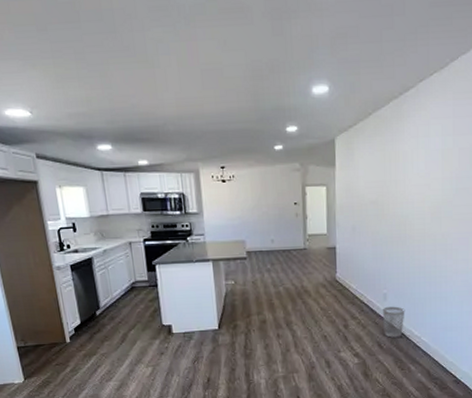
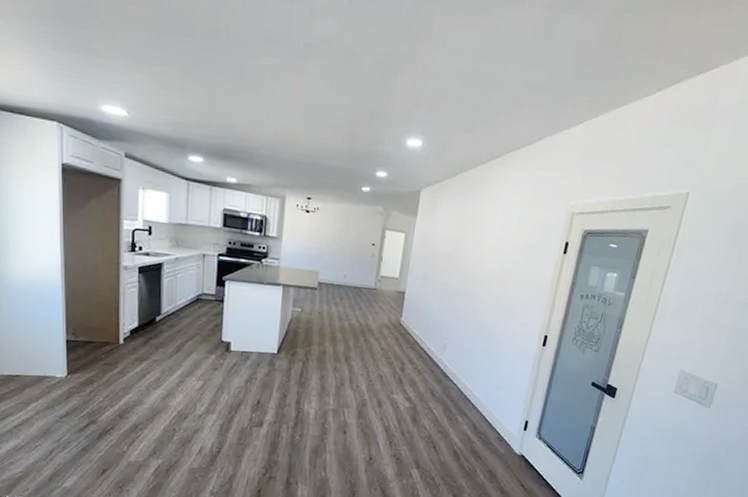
wastebasket: present [383,306,405,338] -> none [438,356,462,388]

